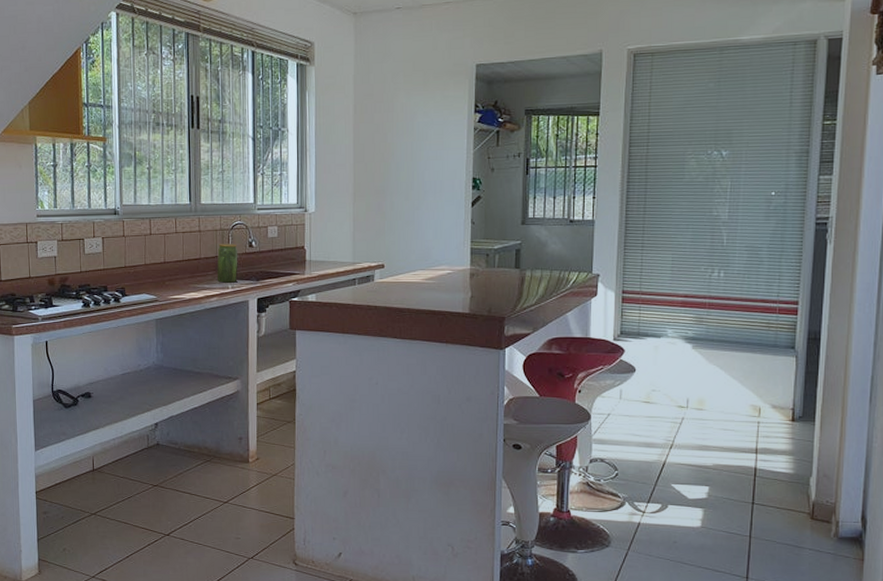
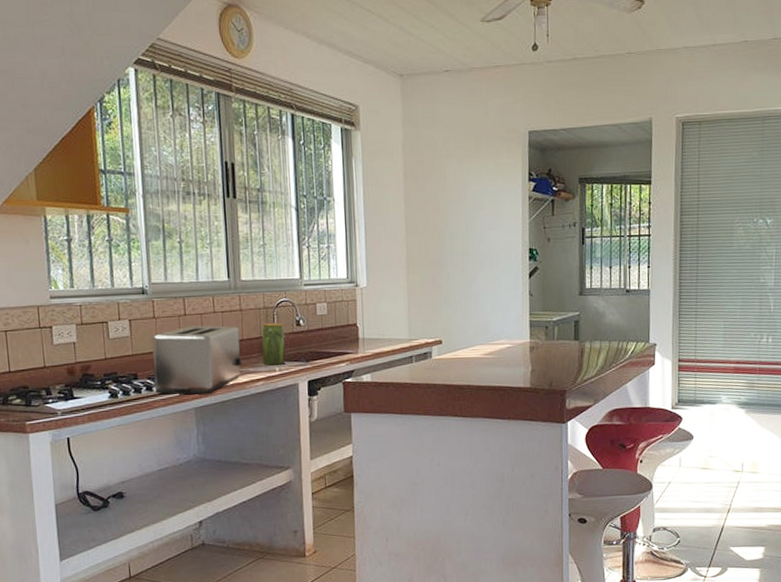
toaster: none [120,244,200,307] -> present [151,325,243,395]

